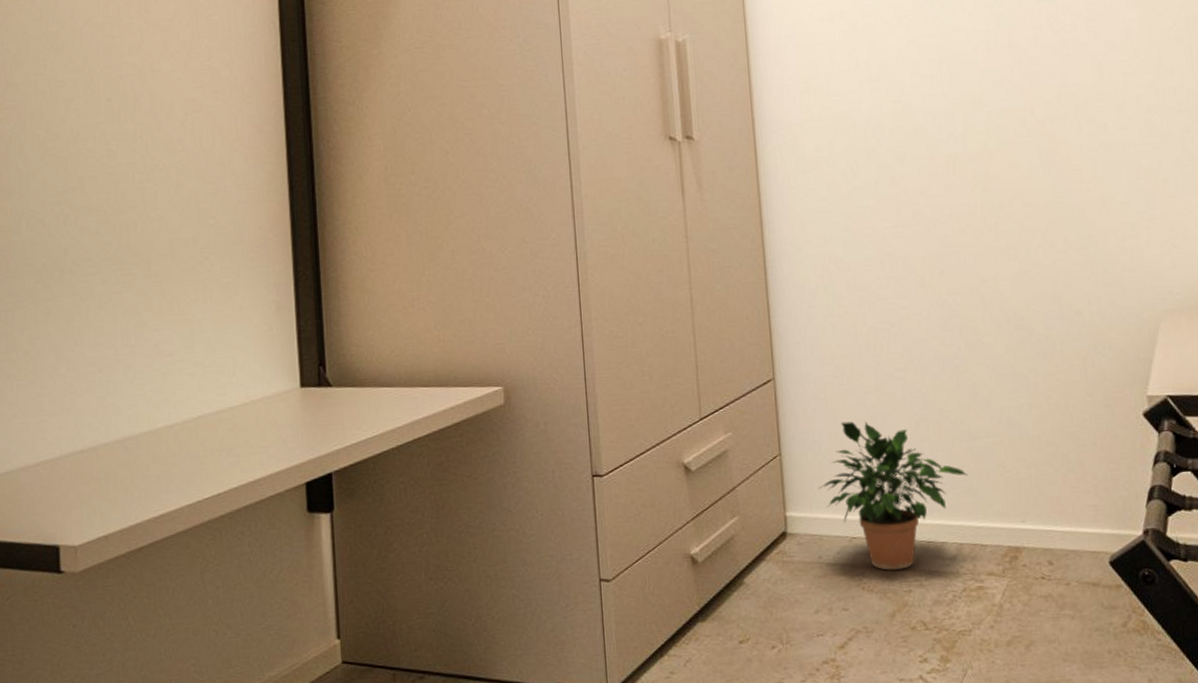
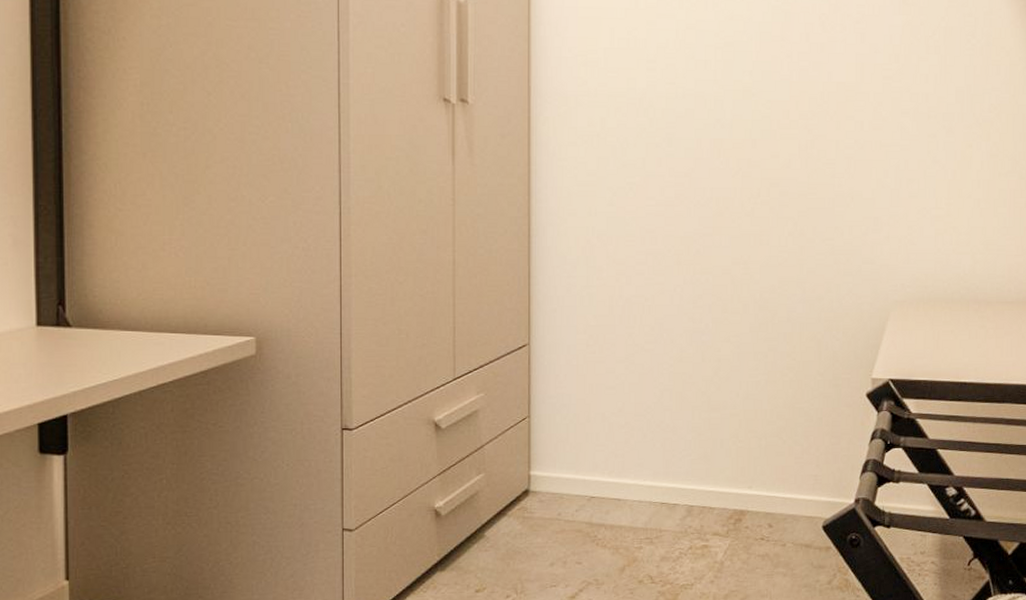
potted plant: present [818,420,968,571] -> none [562,388,703,528]

